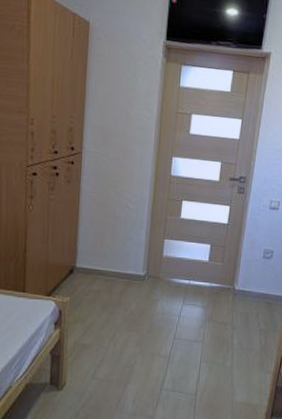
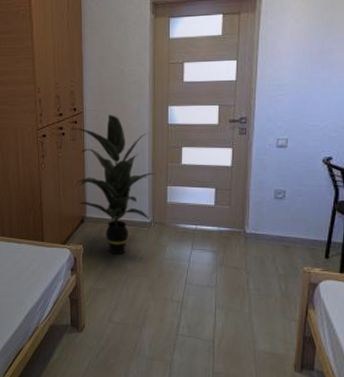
indoor plant: none [66,159,155,309] -> present [70,115,157,255]

